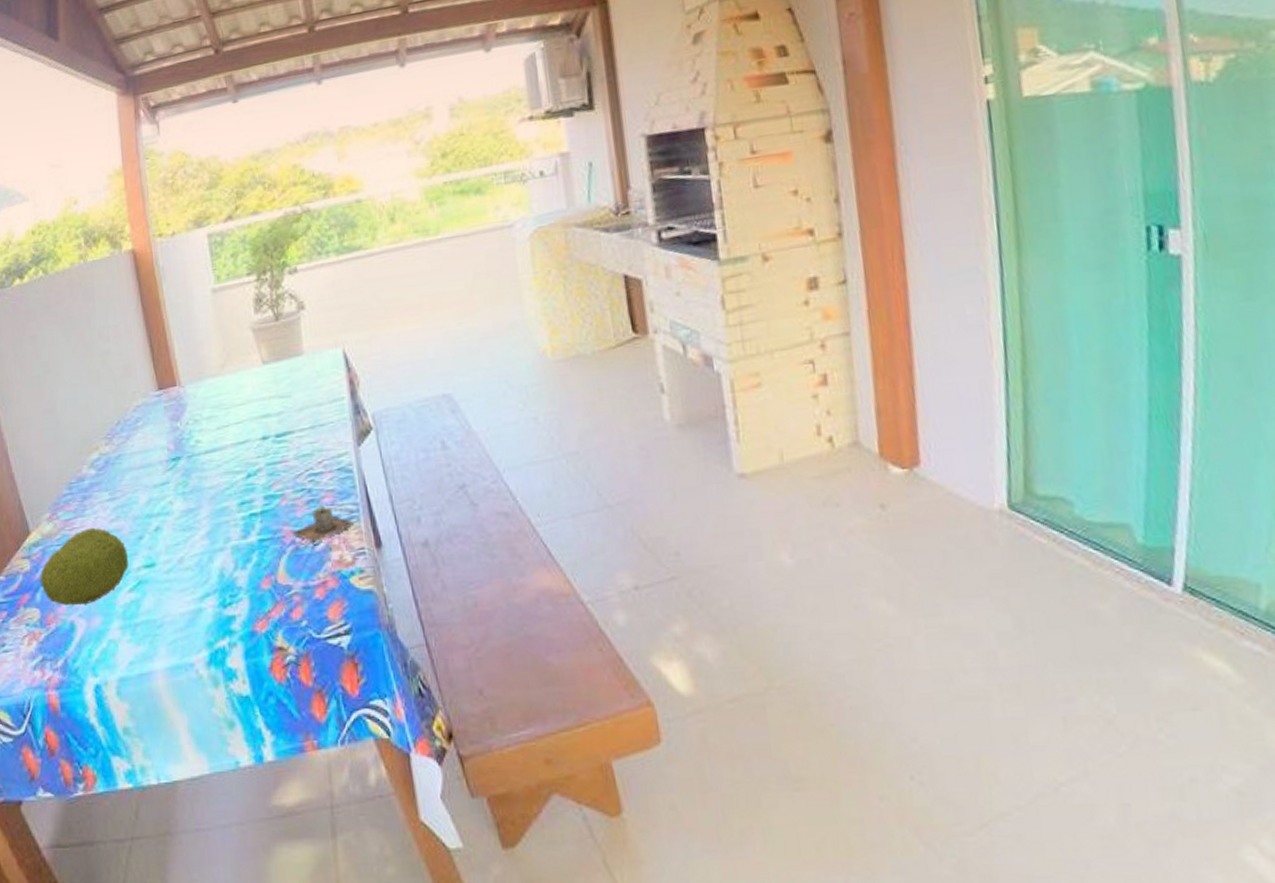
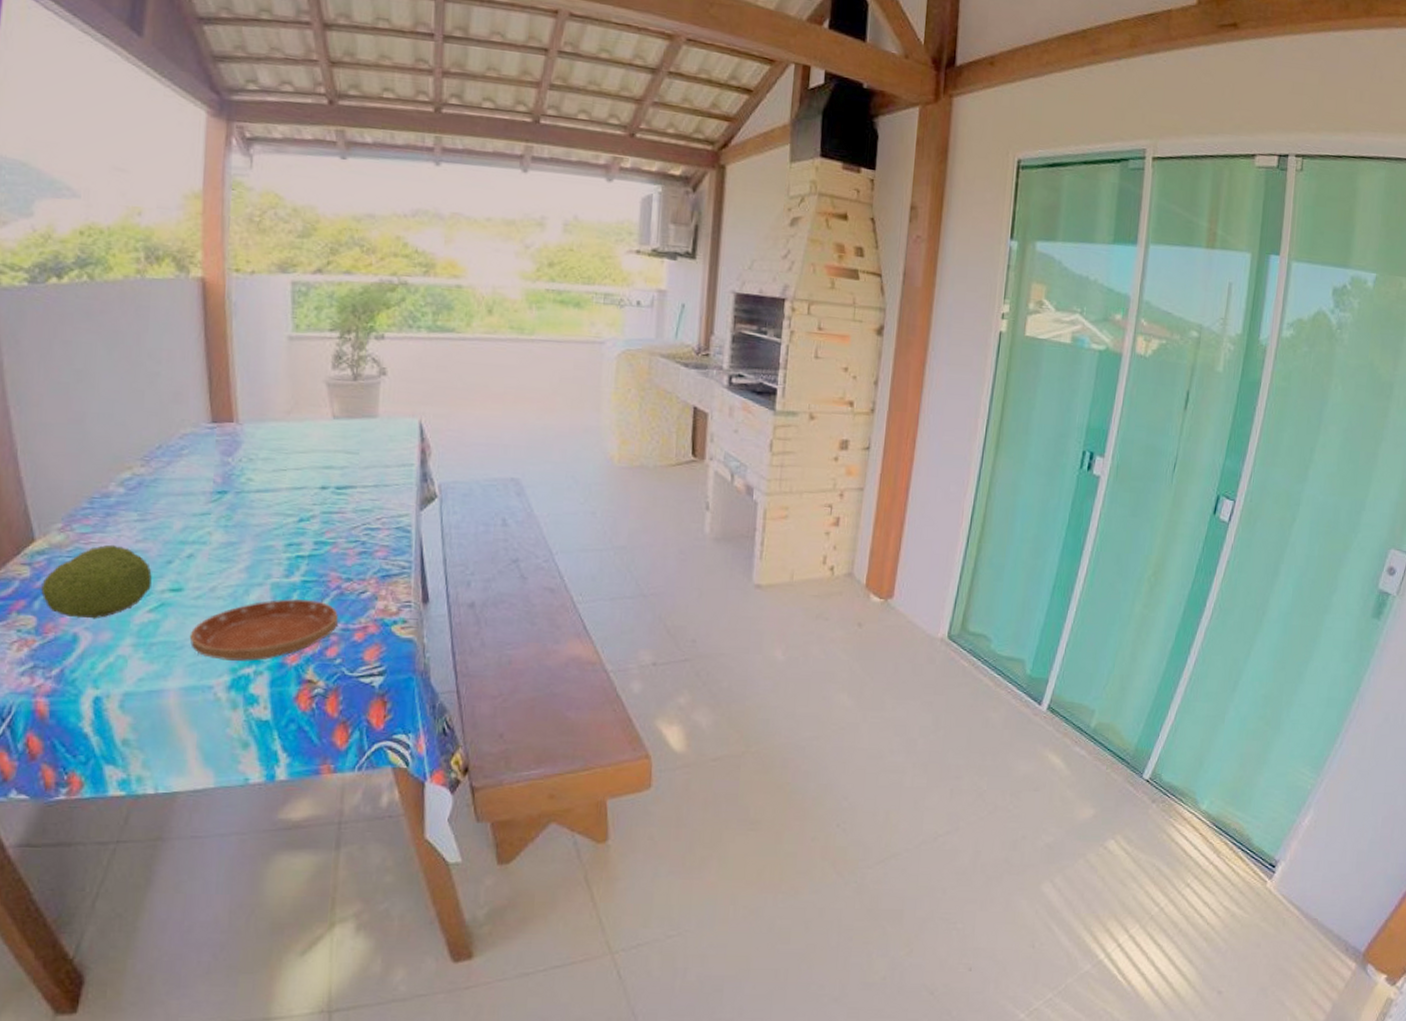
saucer: none [167,559,298,634] -> present [189,598,338,661]
cup: present [292,505,354,543] -> none [339,558,404,591]

